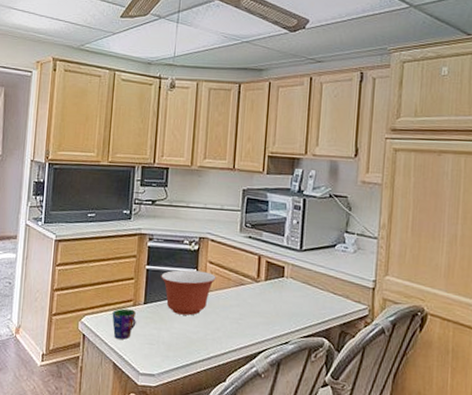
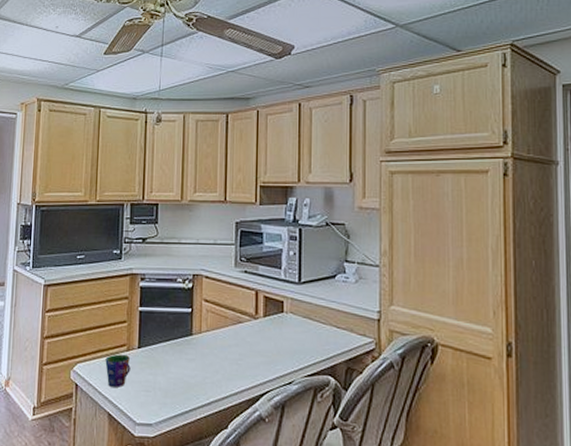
mixing bowl: present [161,269,216,316] -> none [154,309,212,358]

